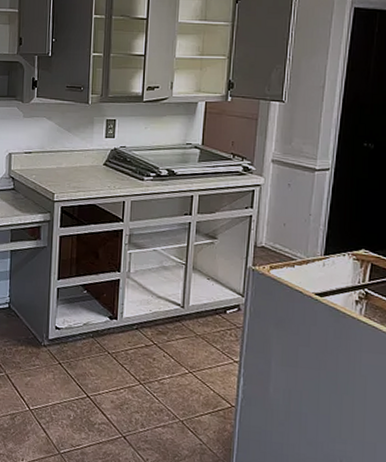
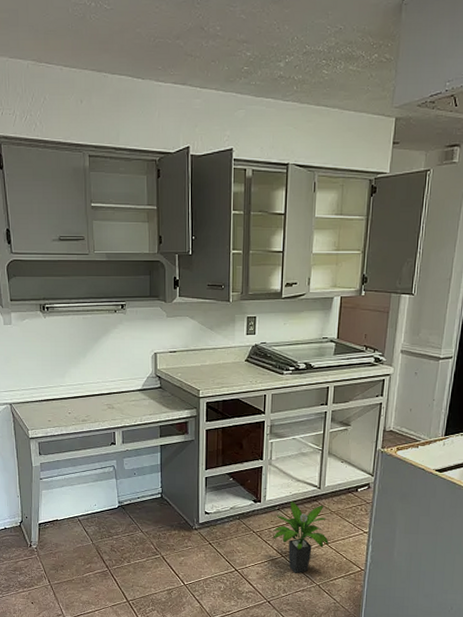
potted plant: none [130,321,194,406] -> present [273,501,329,574]

